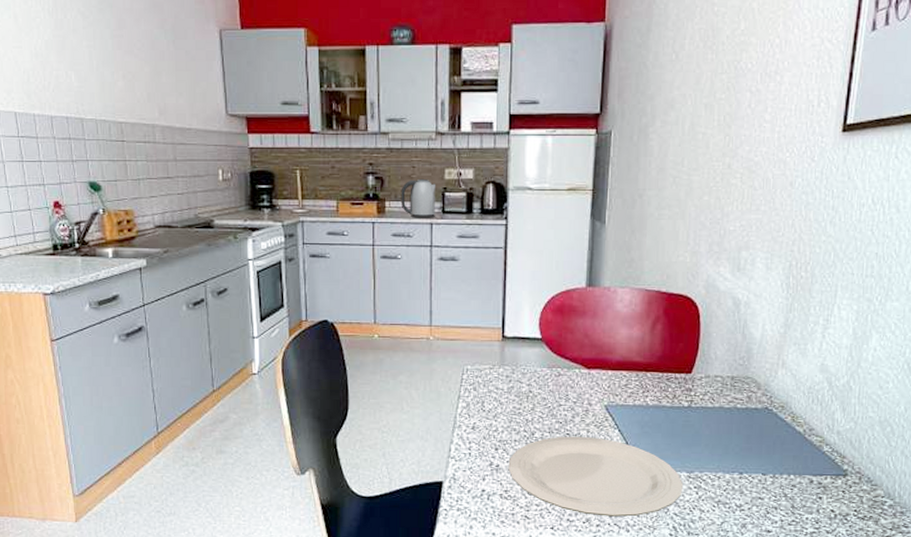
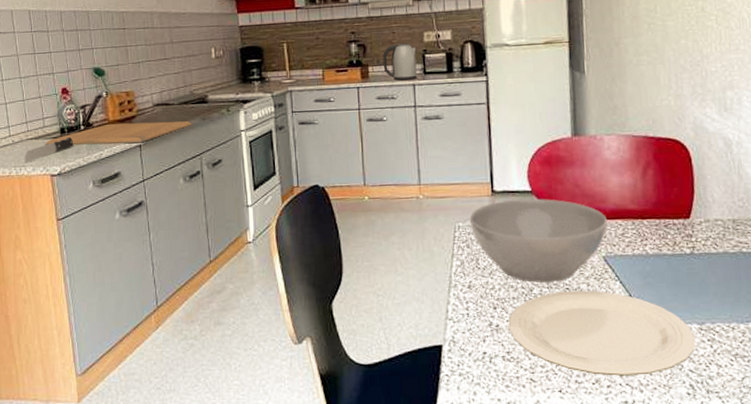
knife: none [14,254,68,279] -> present [24,136,74,163]
chopping board: none [36,243,197,266] -> present [44,121,193,146]
bowl: none [478,345,612,427] -> present [469,198,608,283]

